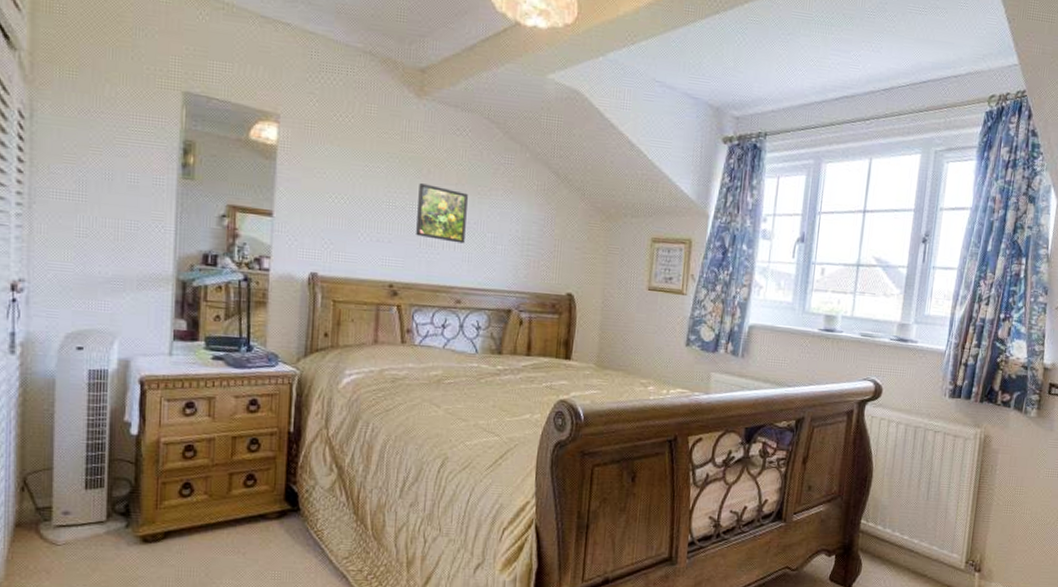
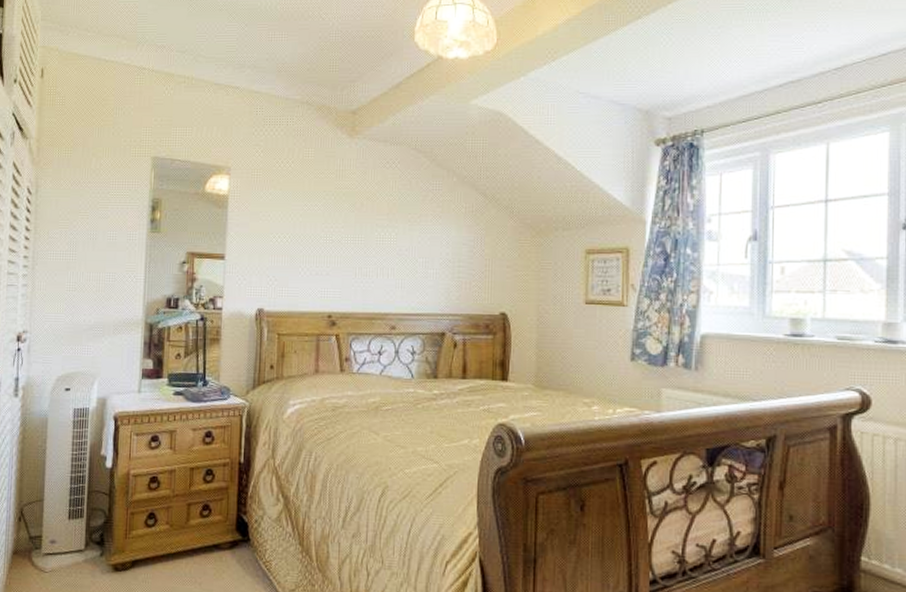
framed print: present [416,183,468,244] -> none [351,217,399,271]

